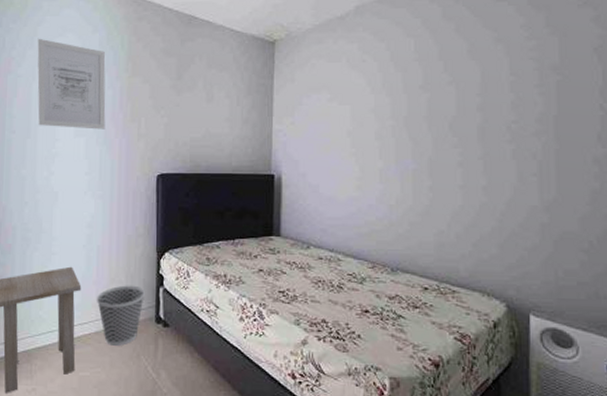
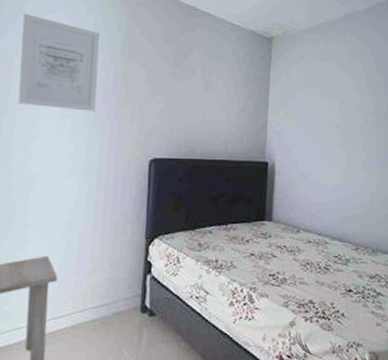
wastebasket: present [96,285,145,346] -> none [74,273,131,340]

